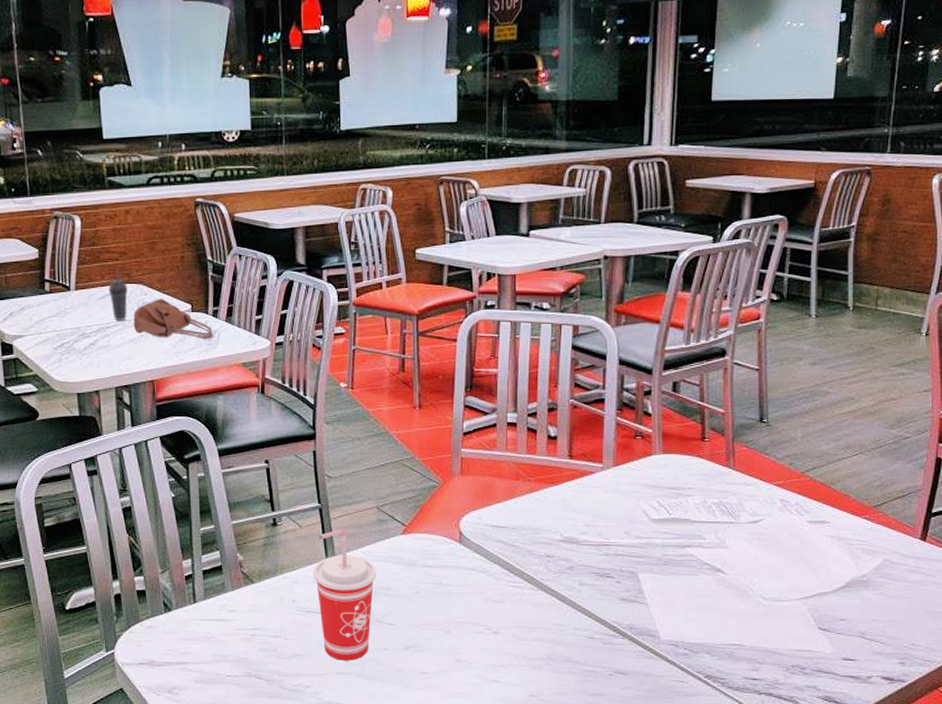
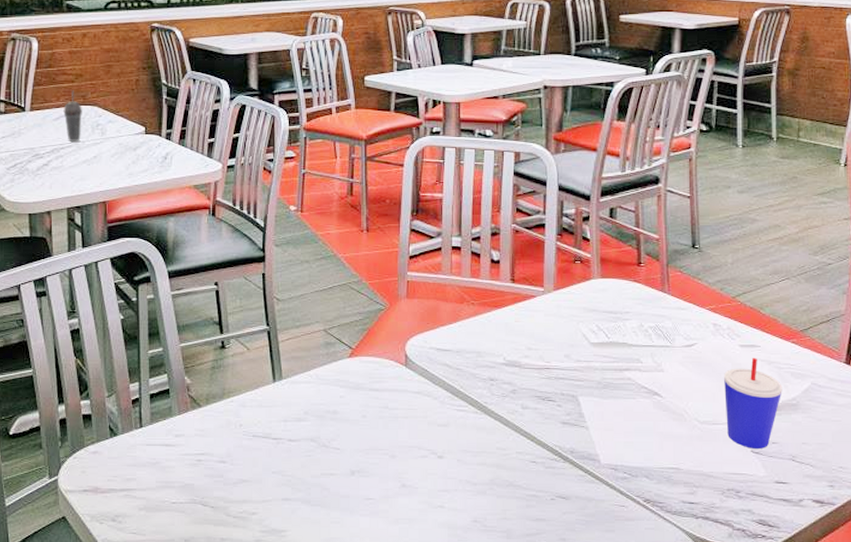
handbag: present [133,298,213,339] -> none [87,120,165,161]
beverage cup: present [312,528,377,661] -> none [260,351,324,486]
beverage cup: none [791,533,853,625] -> present [724,357,783,449]

